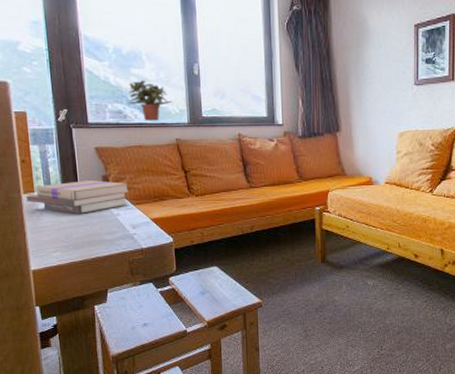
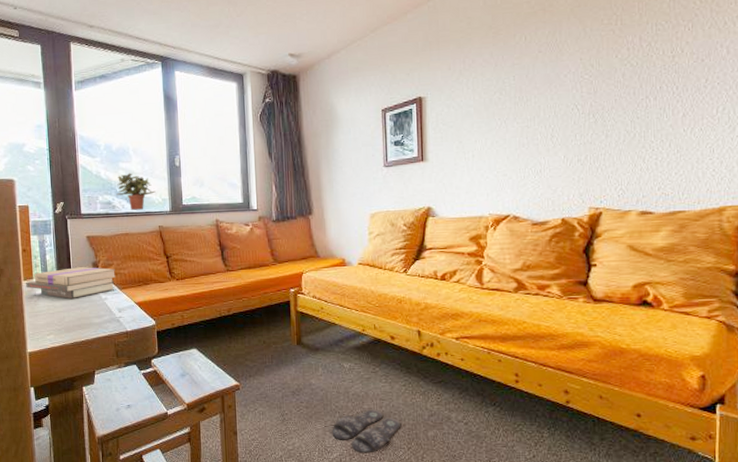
slippers: none [354,324,421,366] -> present [332,409,402,454]

